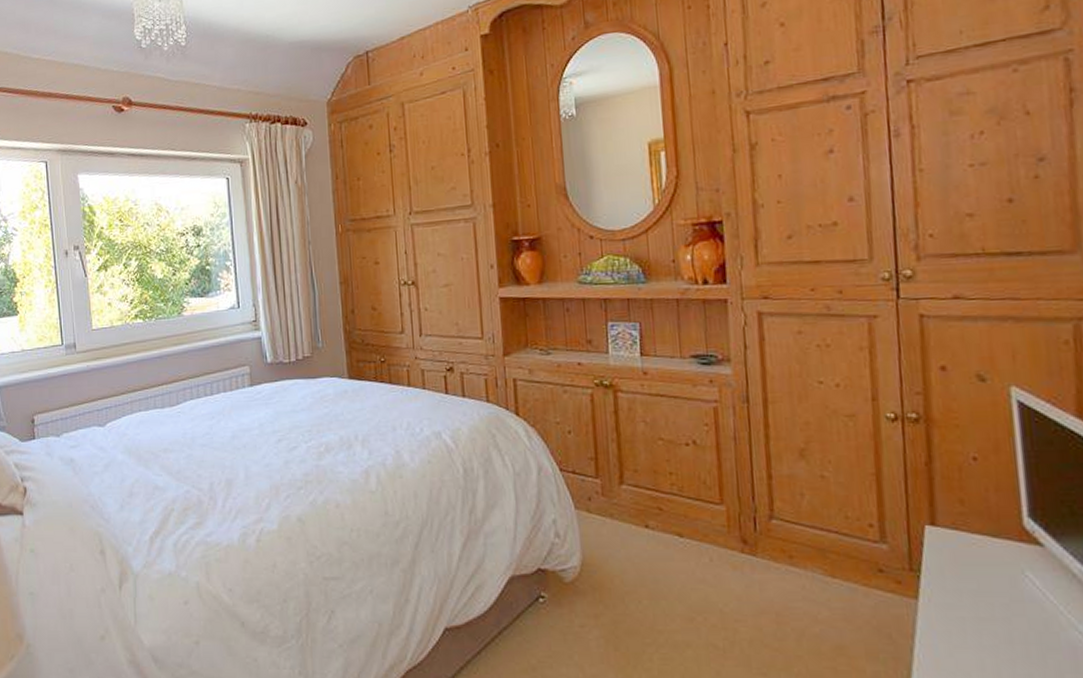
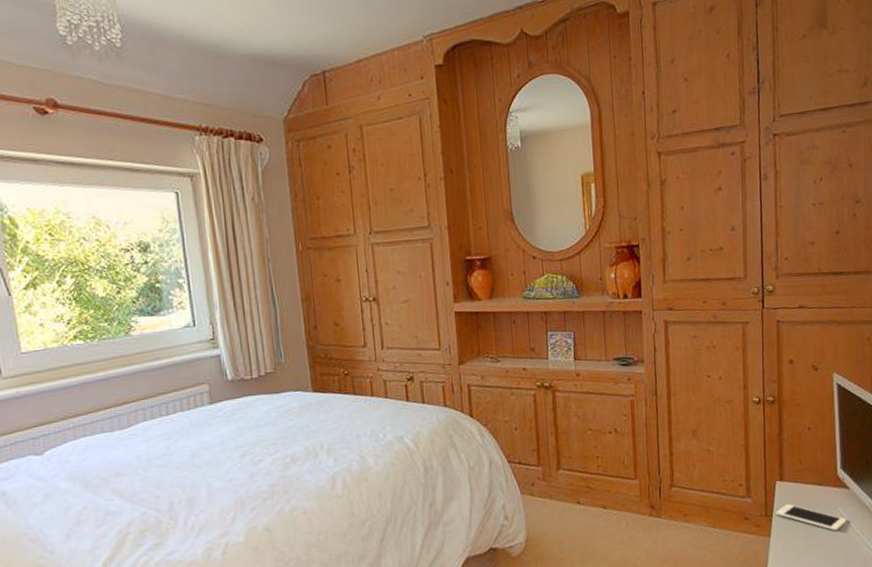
cell phone: none [926,558,1042,603] -> present [776,504,847,531]

